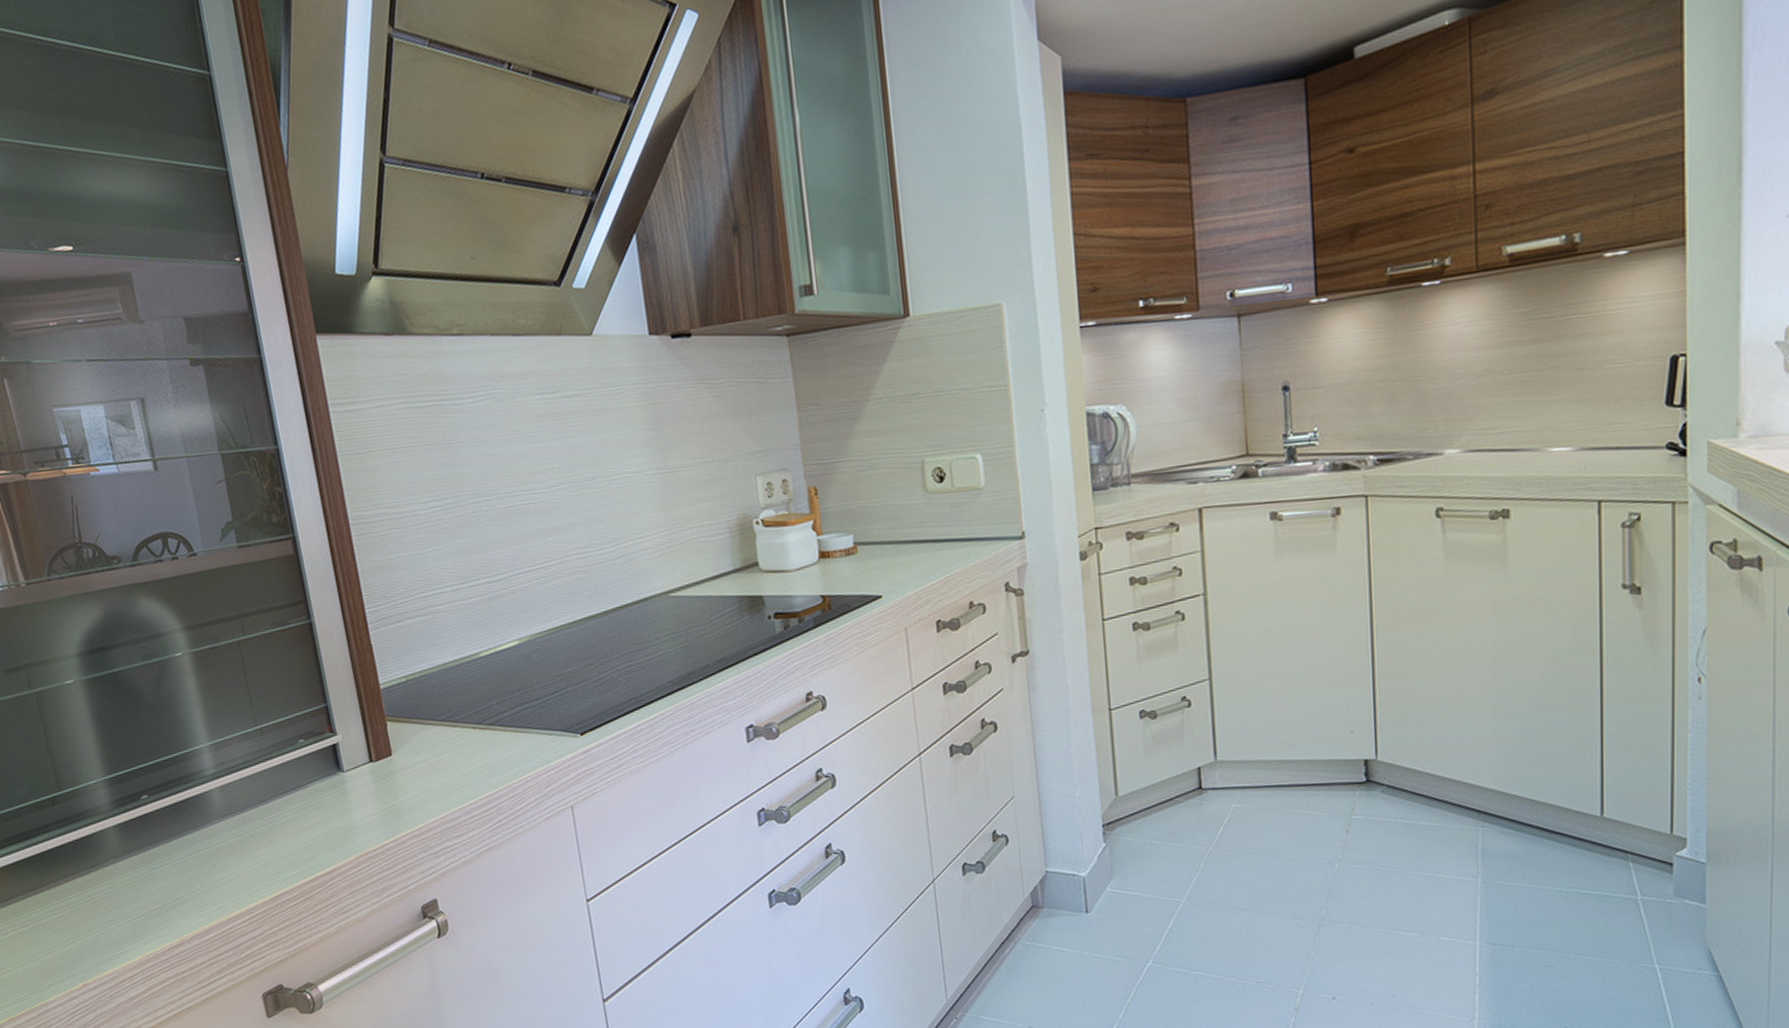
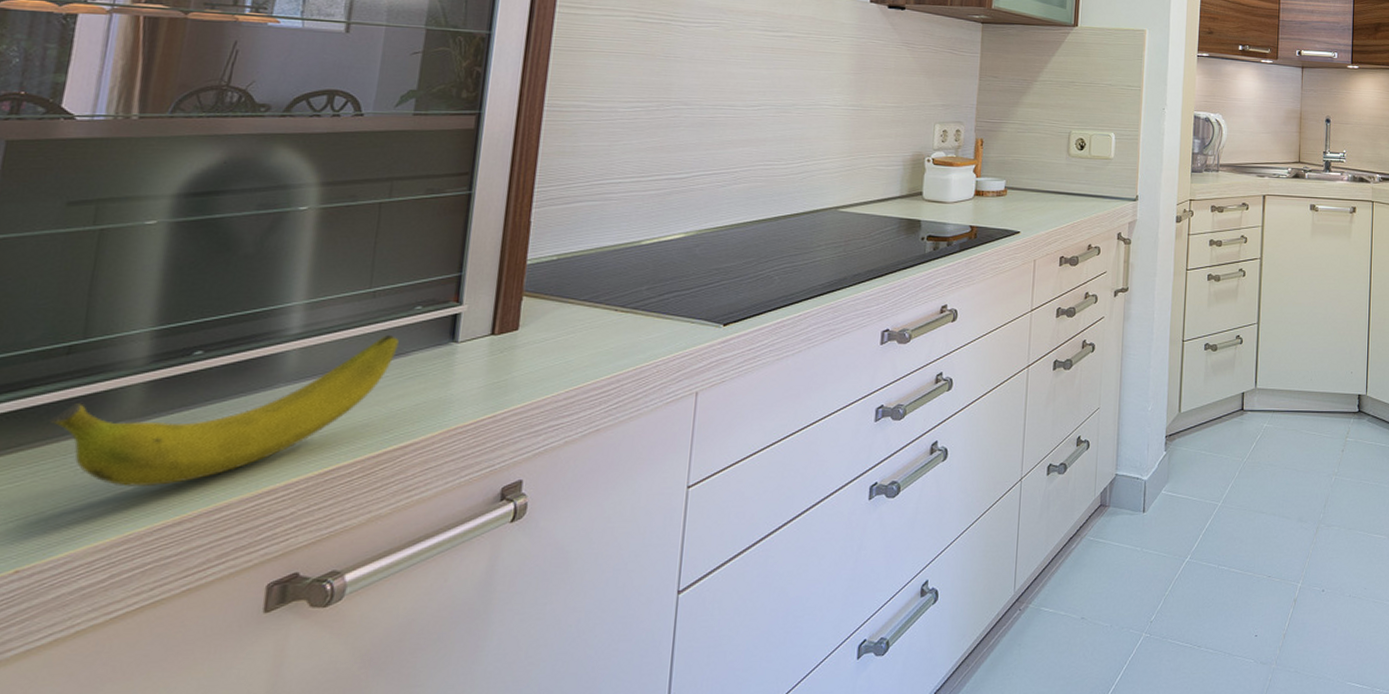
banana: none [61,769,296,915] -> present [49,335,399,487]

